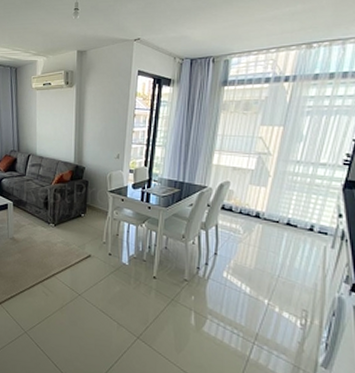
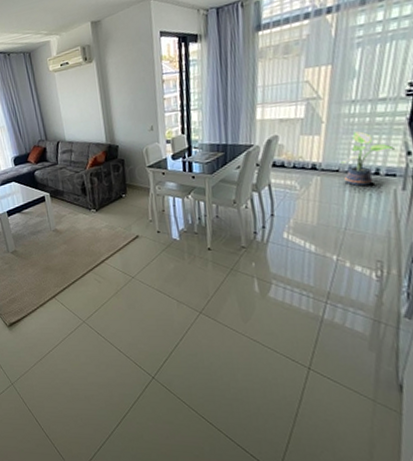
potted plant: none [282,189,330,240] -> present [341,131,396,187]

